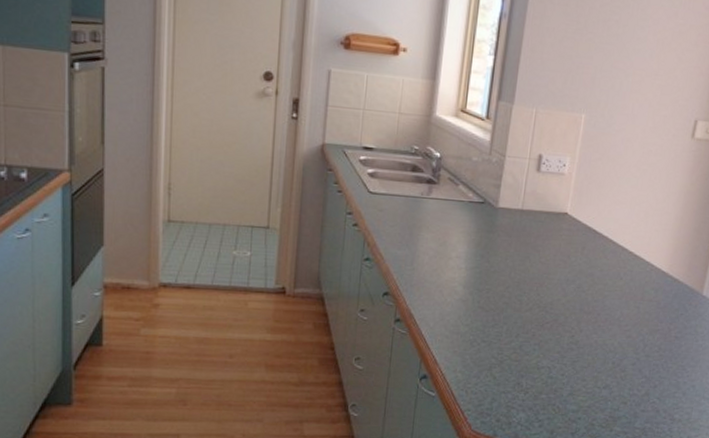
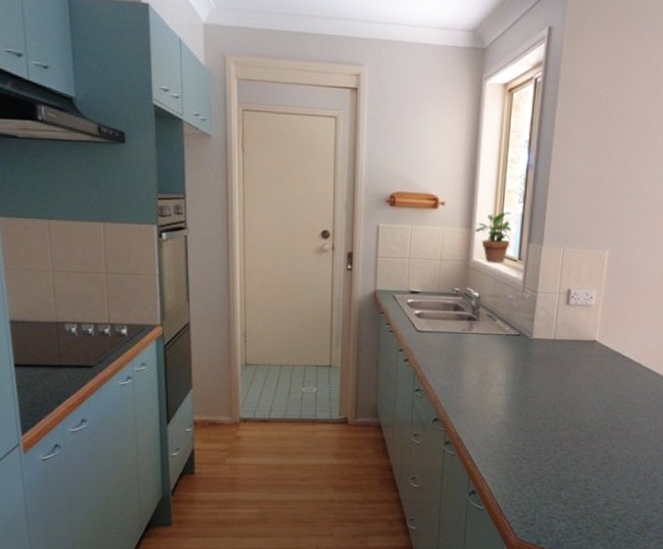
potted plant: none [439,63,481,122] -> present [475,212,512,264]

